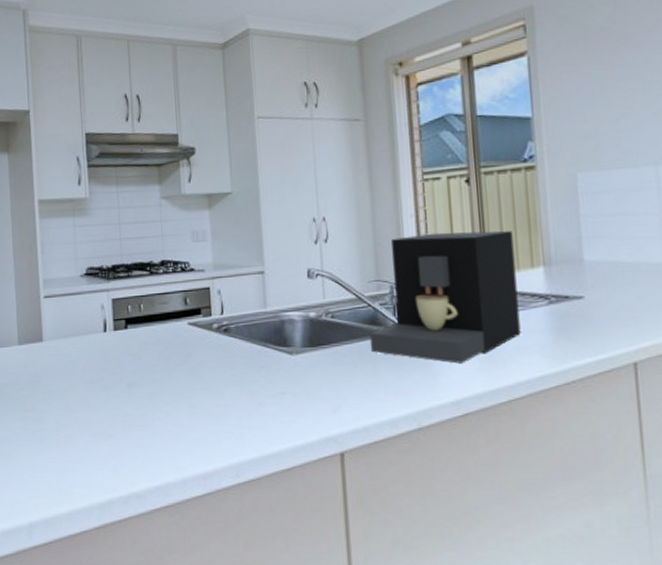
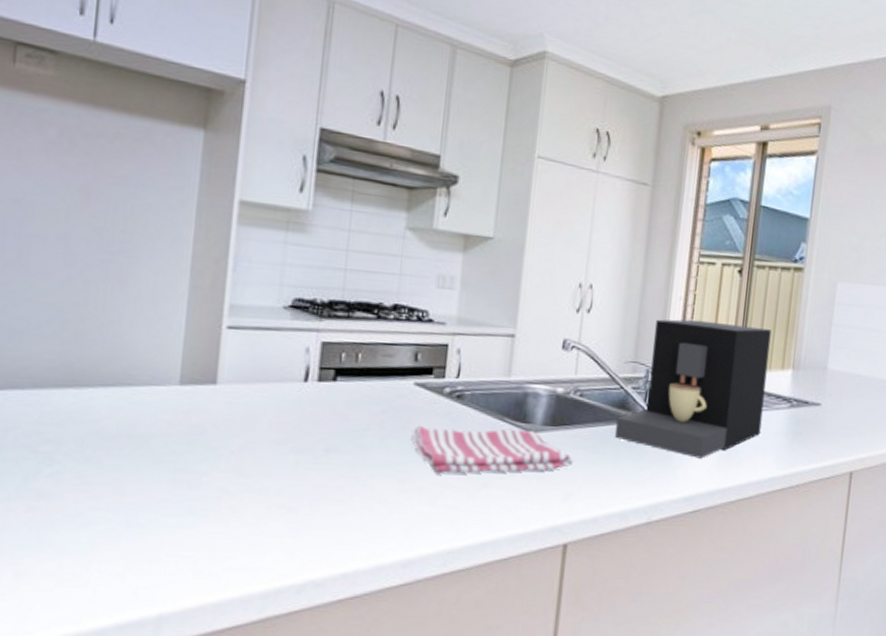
dish towel: none [192,353,336,397] -> present [411,425,573,473]

